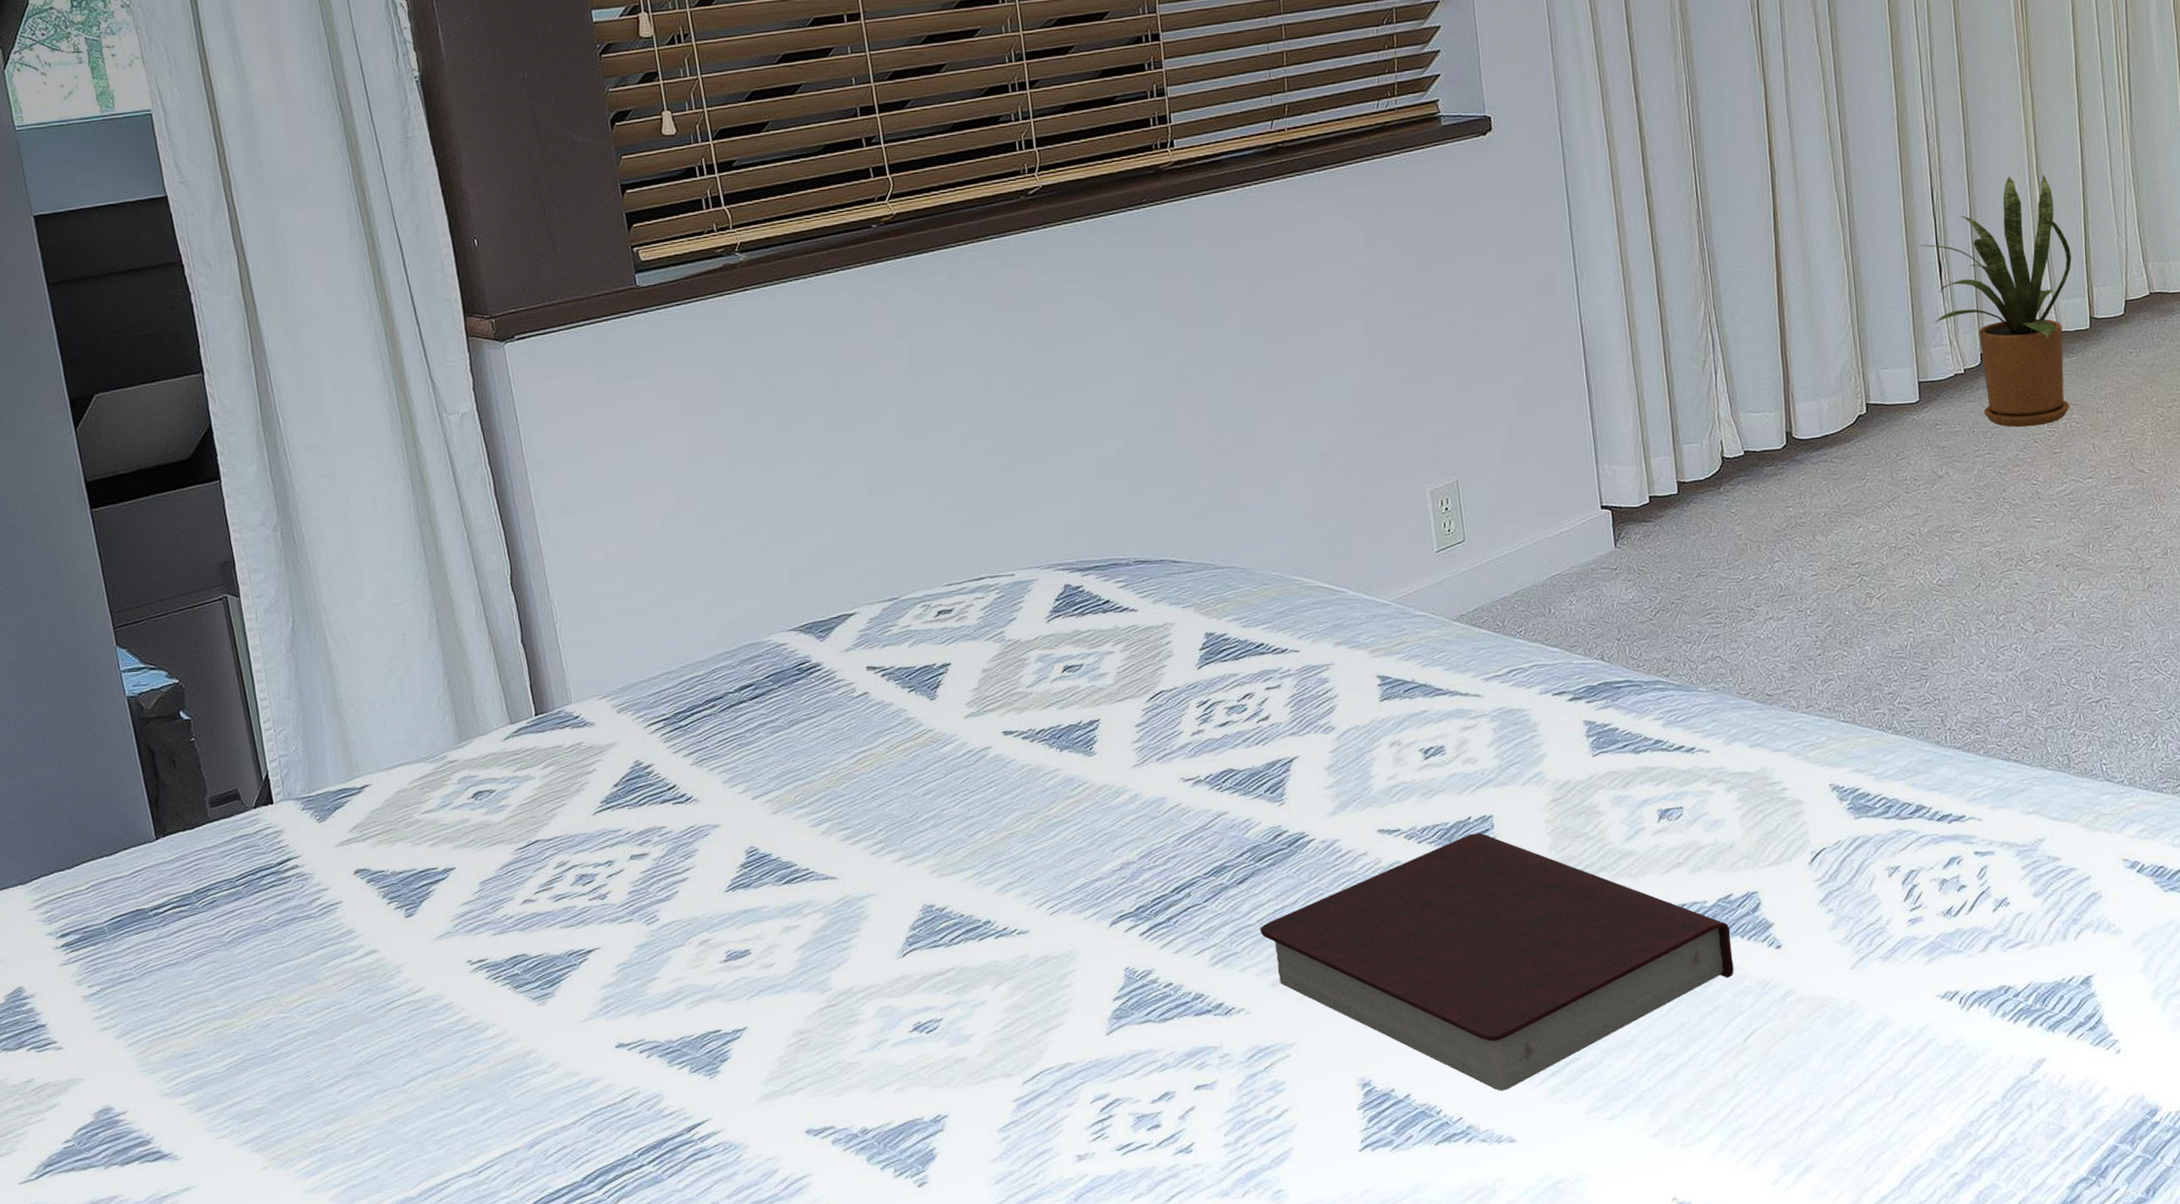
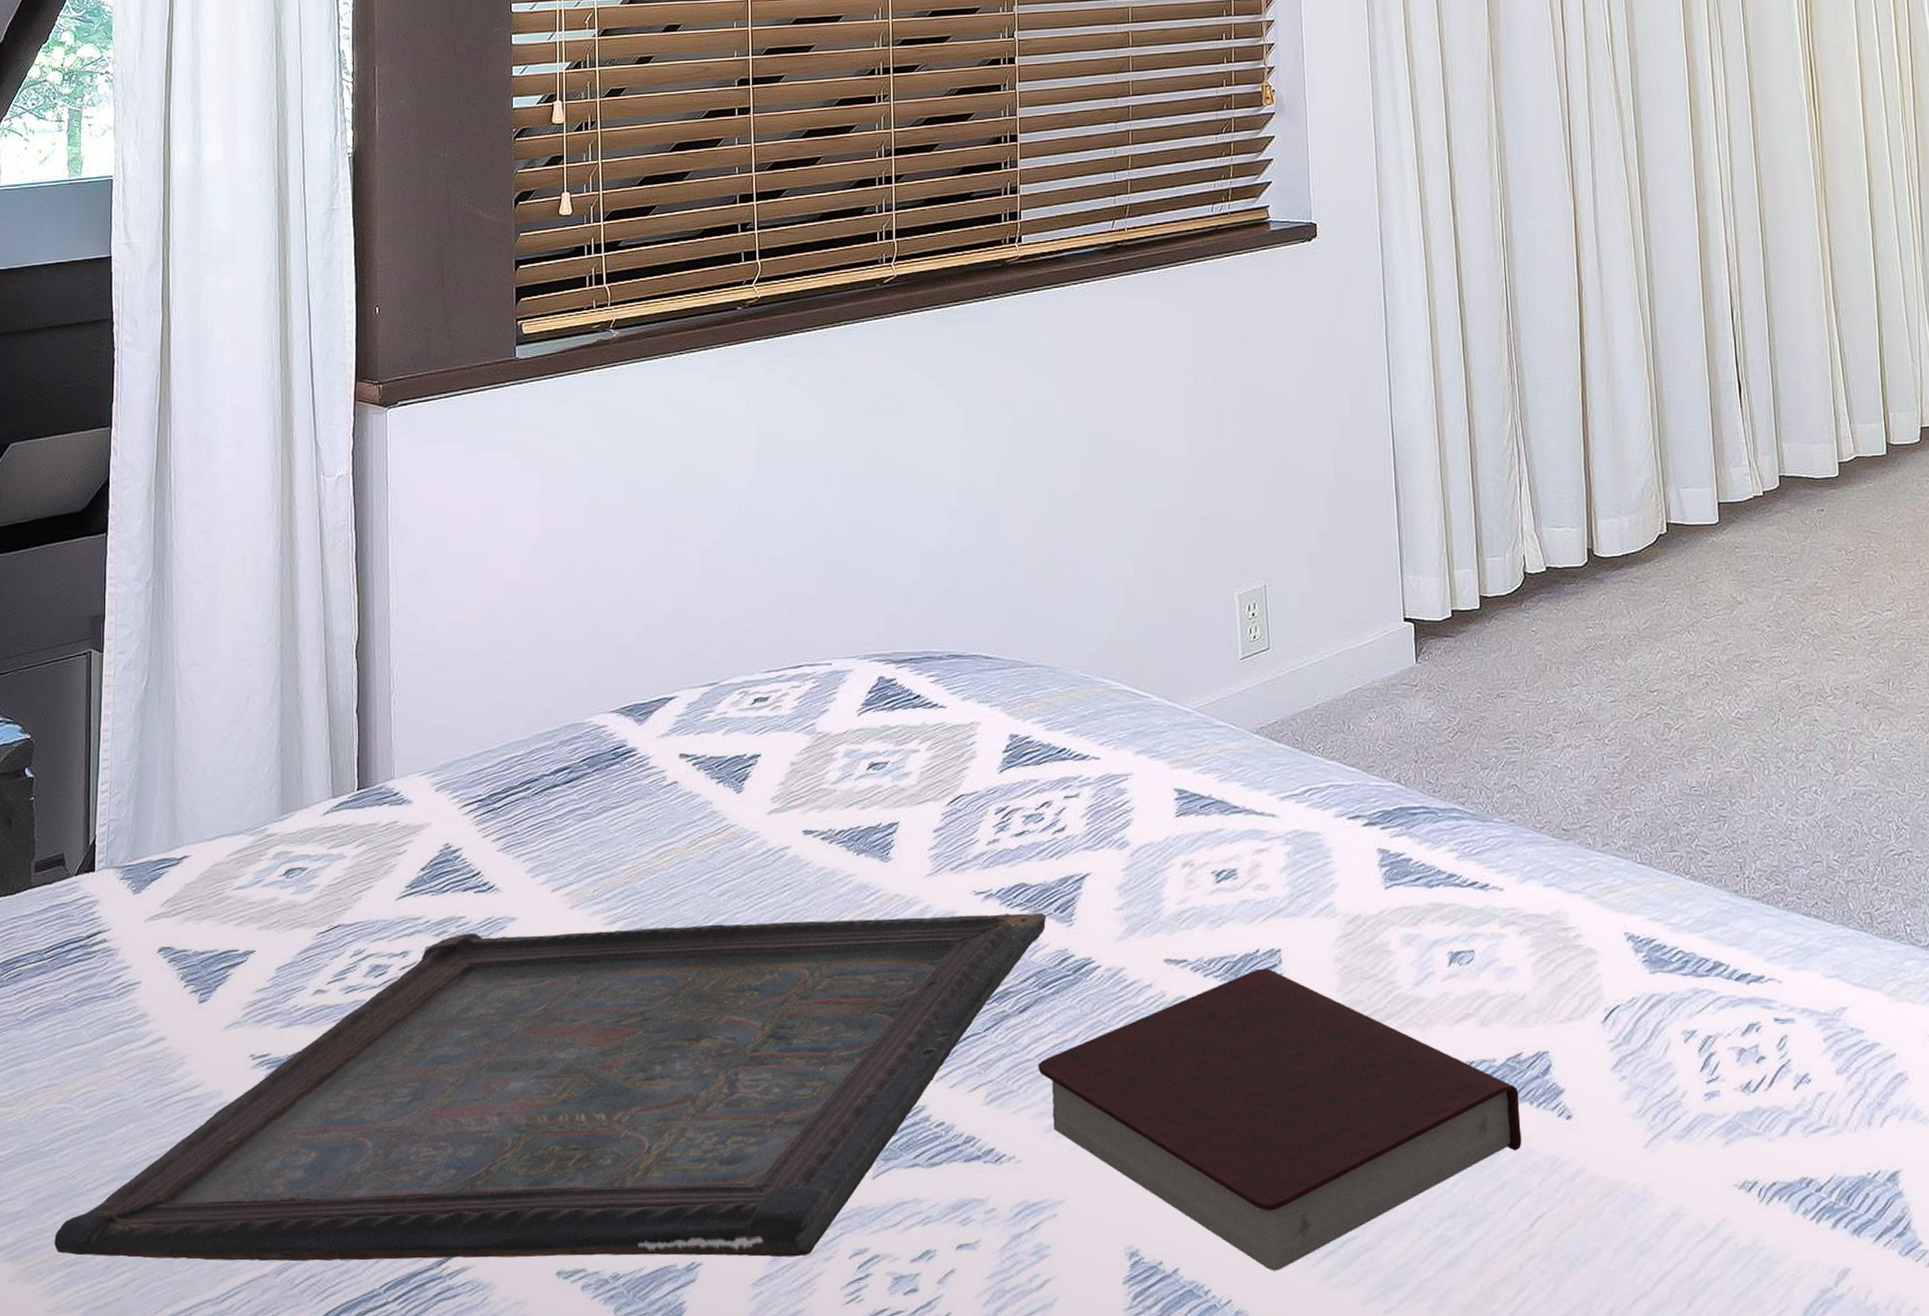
serving tray: none [299,794,1257,1143] -> present [54,912,1047,1262]
house plant: present [1918,174,2072,428] -> none [1719,297,1868,554]

